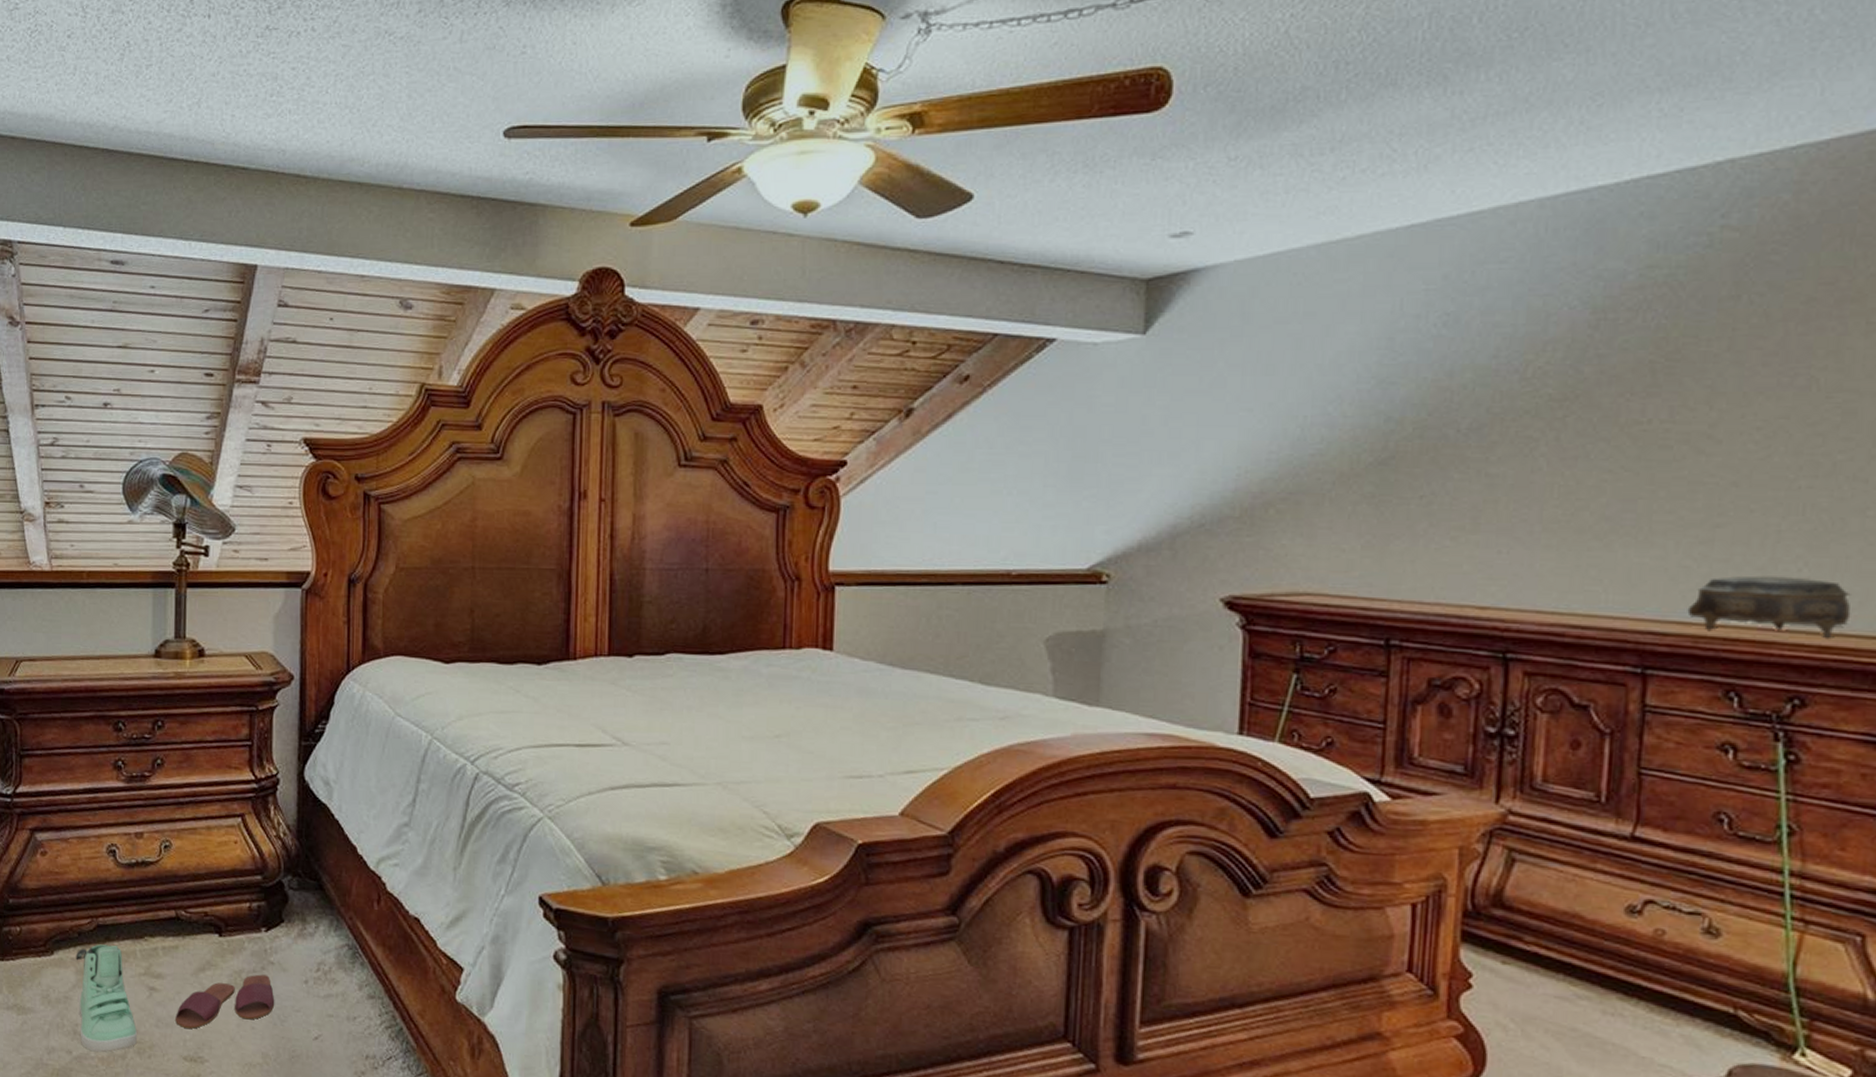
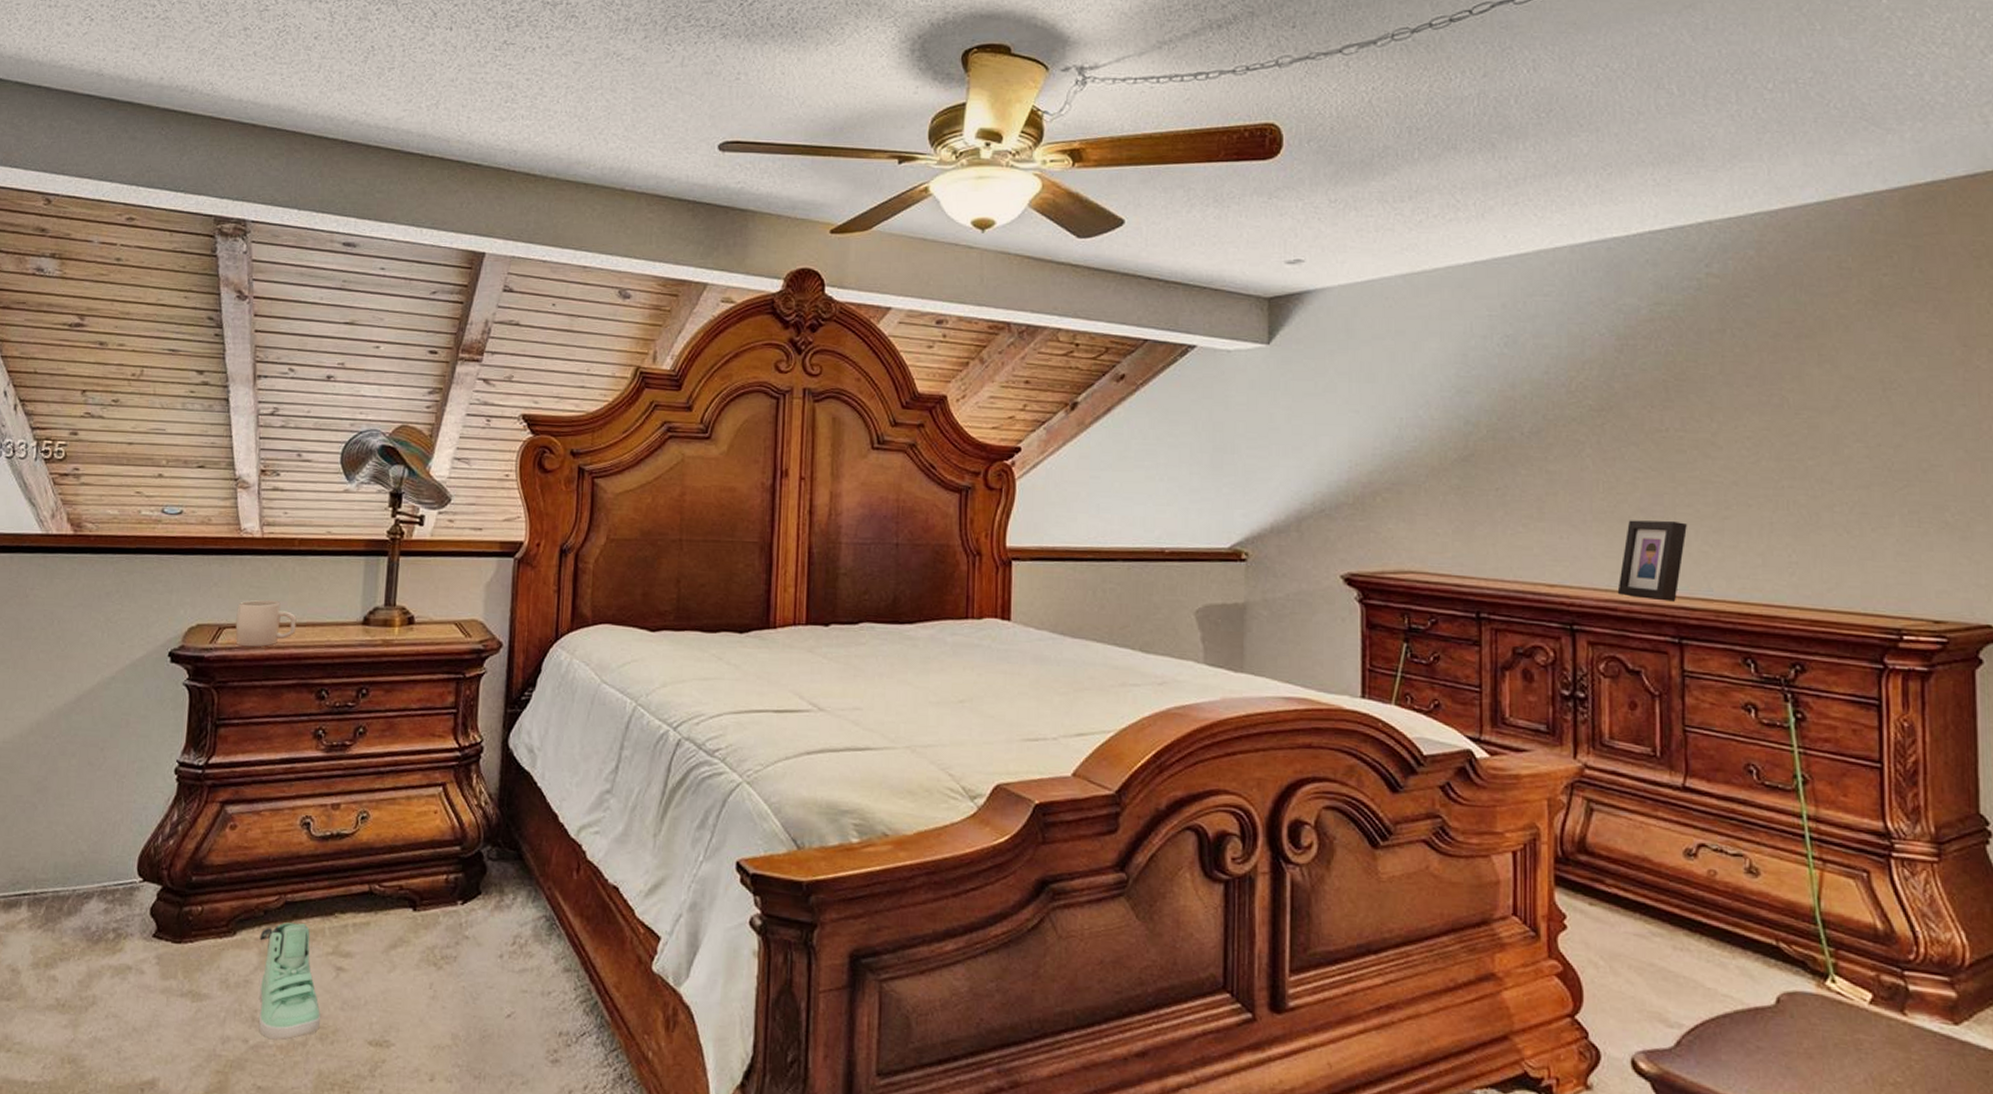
mug: none [32,632,90,680] -> present [235,599,297,647]
slippers: present [175,974,275,1029] -> none [362,950,468,1010]
picture frame: none [1566,530,1665,626] -> present [1617,520,1687,602]
jewelry box: present [1687,575,1851,640] -> none [1709,560,1831,615]

